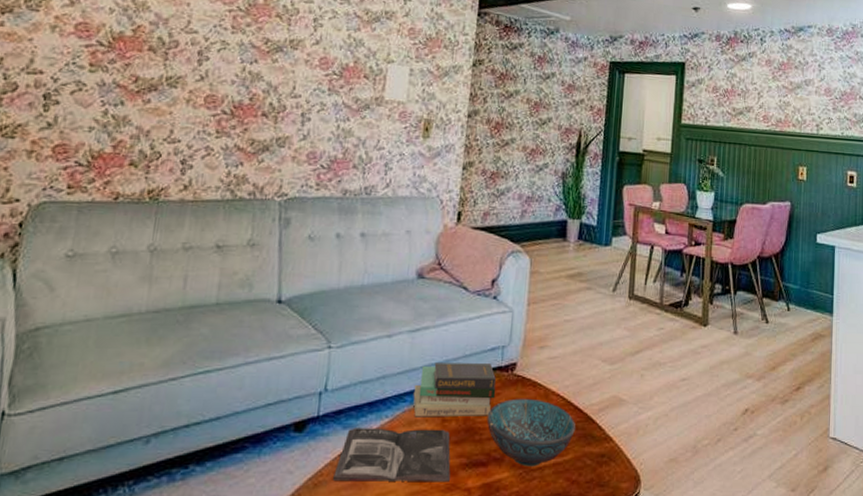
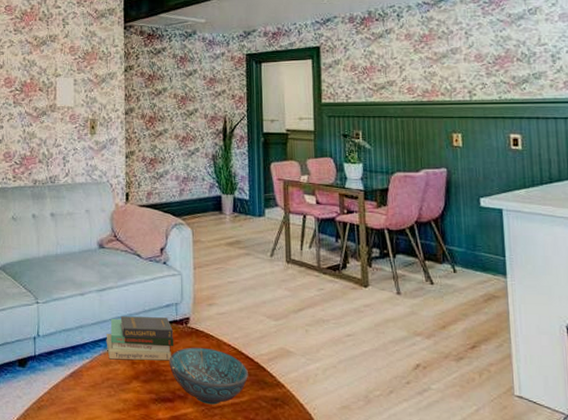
magazine: present [333,428,451,482] -> none [52,365,143,413]

